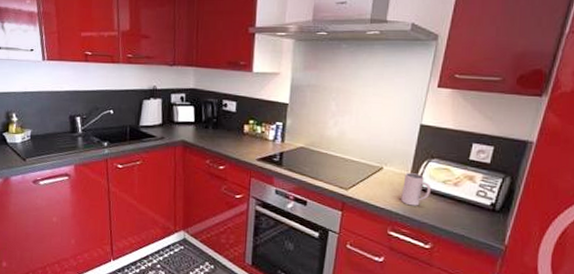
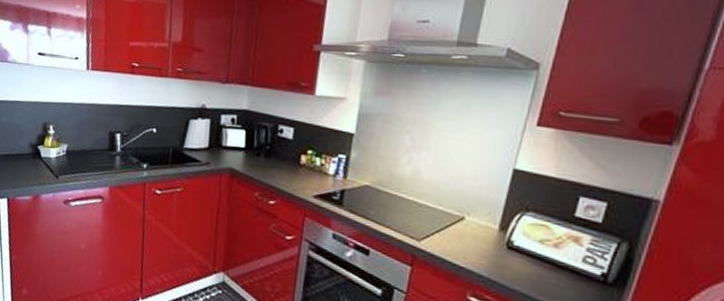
mug: present [401,173,432,206] -> none [486,226,525,269]

